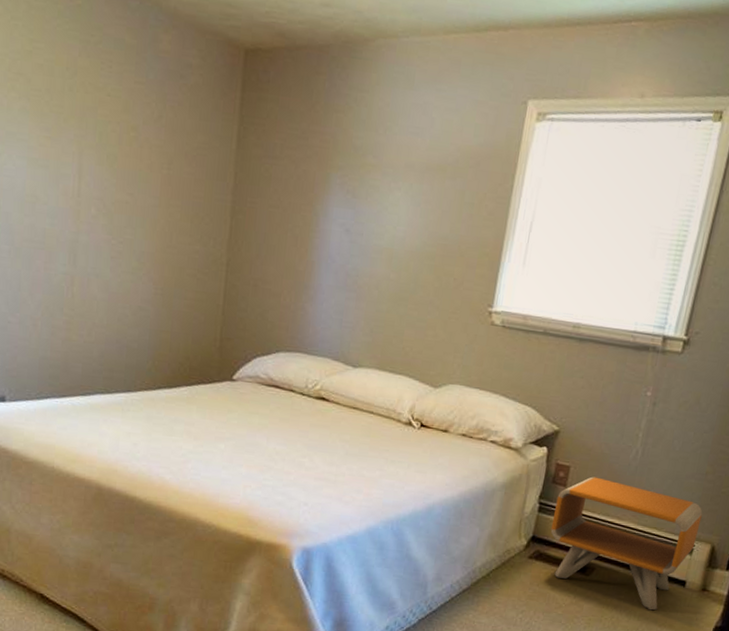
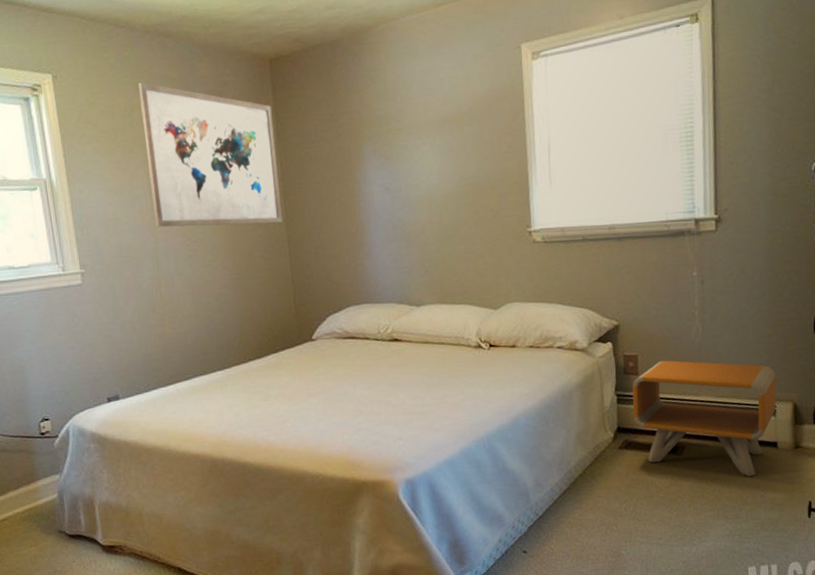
wall art: none [80,40,237,243] -> present [138,82,282,227]

